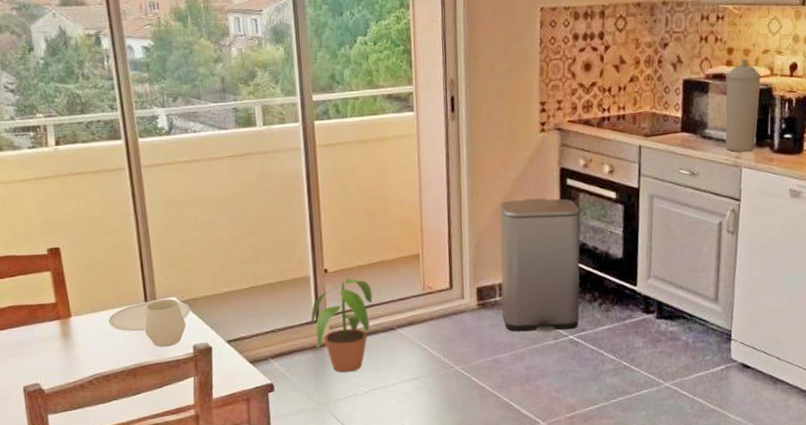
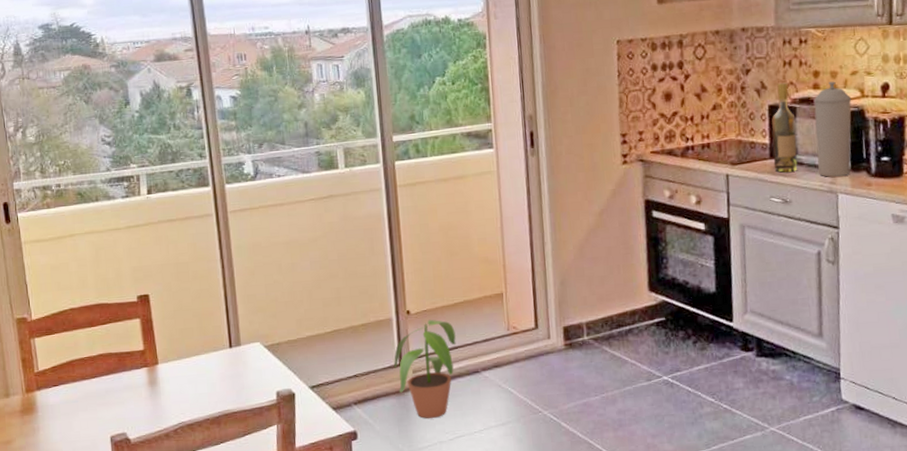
plate: present [108,301,191,331] -> none [194,346,275,378]
cup: present [144,298,186,347] -> none [228,344,269,394]
pedal bin: present [500,198,581,333] -> none [584,231,673,374]
bottle: none [684,58,708,146] -> present [772,83,798,173]

